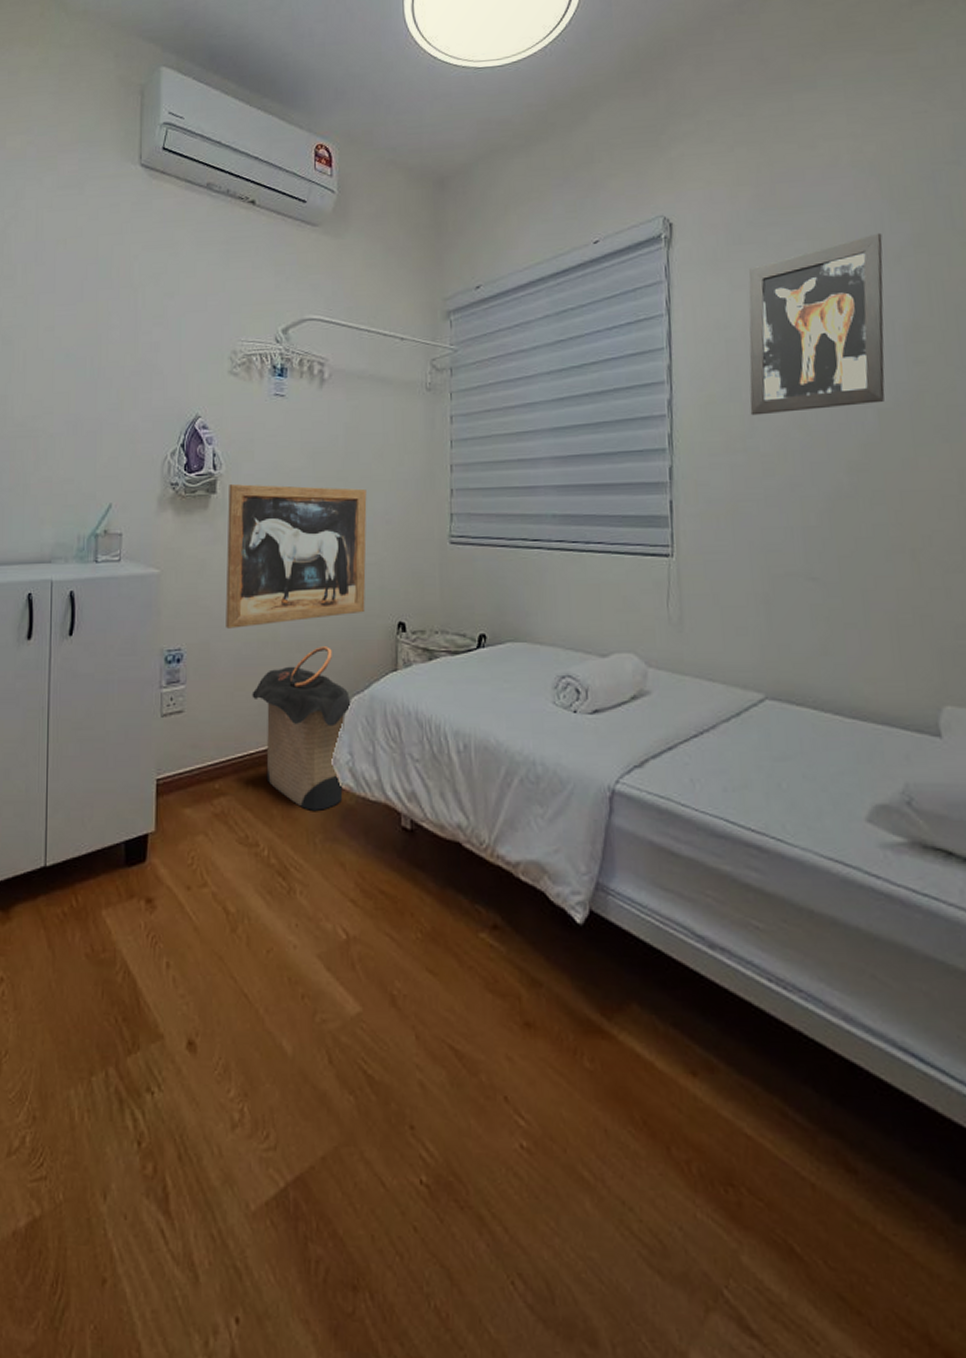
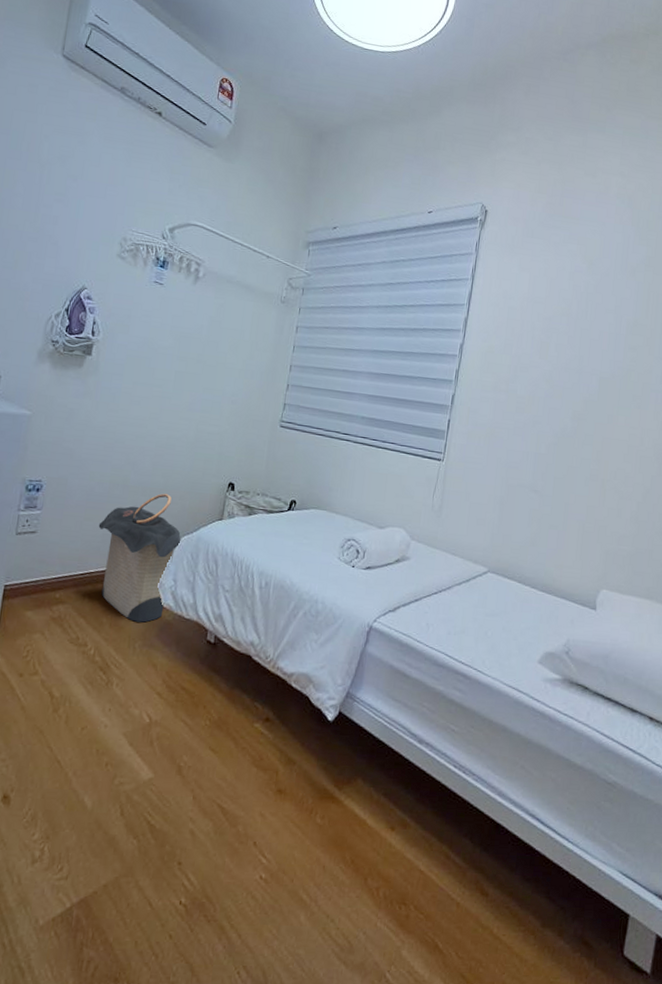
wall art: present [225,484,367,629] -> none [84,350,220,472]
wall art: present [749,232,885,416] -> none [516,250,627,373]

